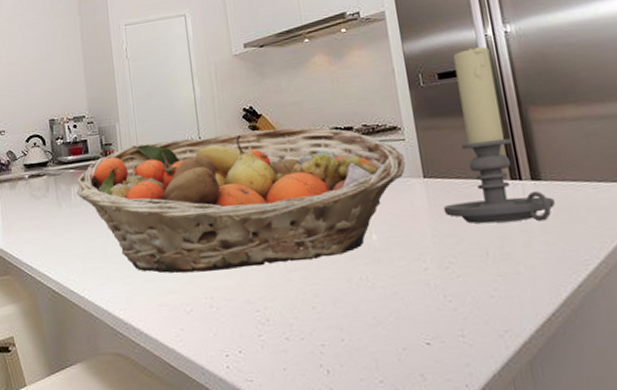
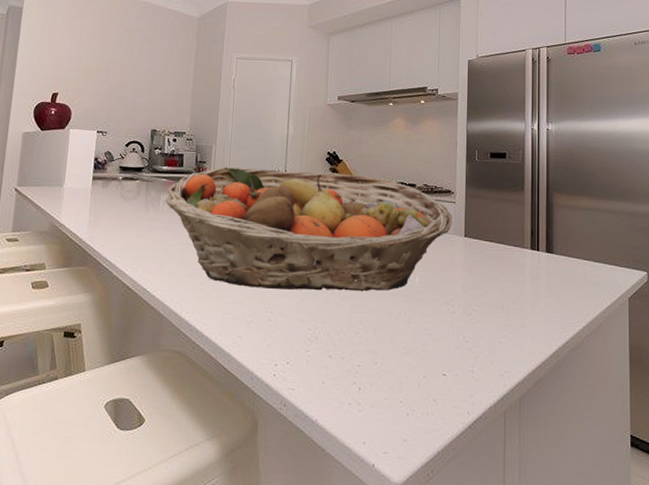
candle holder: present [443,46,555,224] -> none [475,136,560,287]

